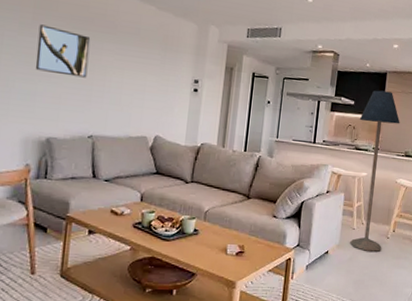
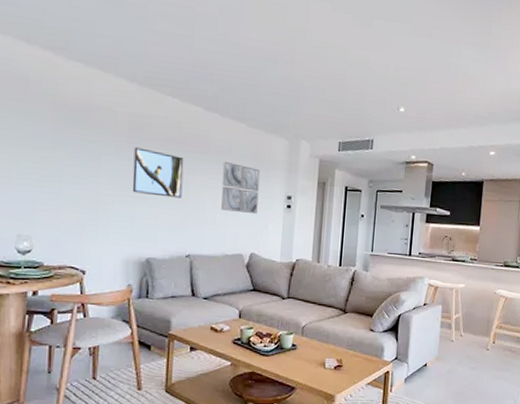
wall art: none [127,42,168,97] -> present [221,161,260,215]
floor lamp: present [350,90,400,252] -> none [449,199,498,363]

